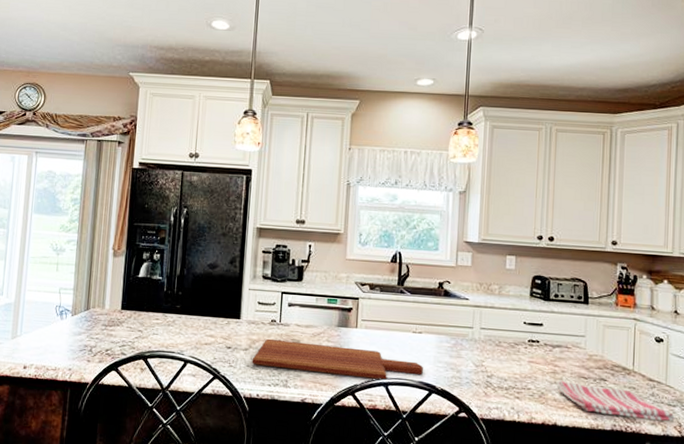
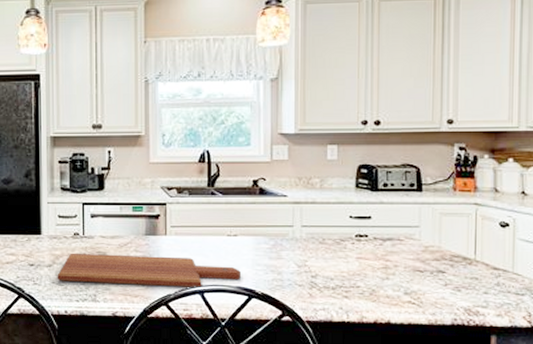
dish towel: present [556,380,676,422] -> none [388,275,525,312]

